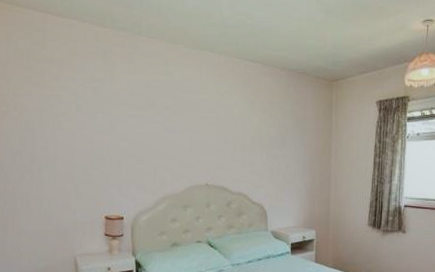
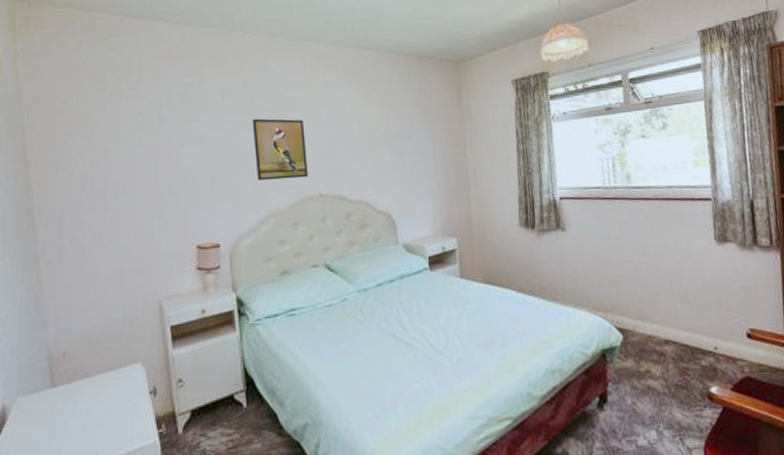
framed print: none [153,115,199,169] -> present [252,118,309,181]

